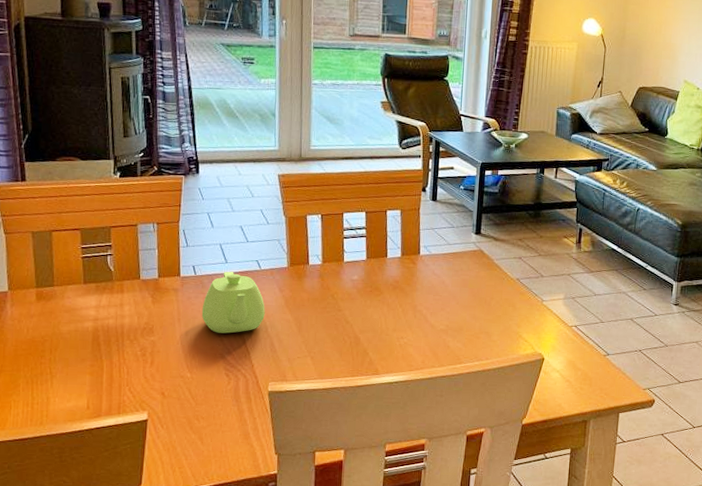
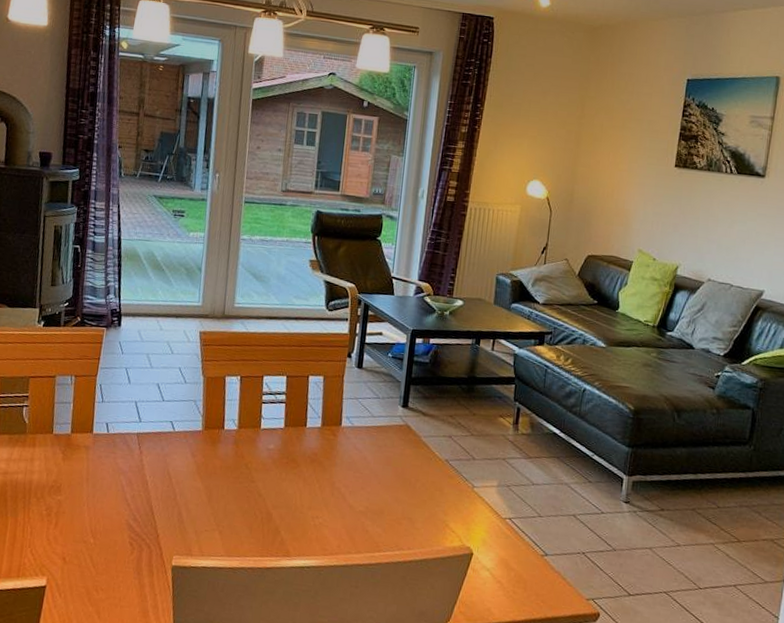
teapot: present [201,271,265,334] -> none [110,431,176,499]

